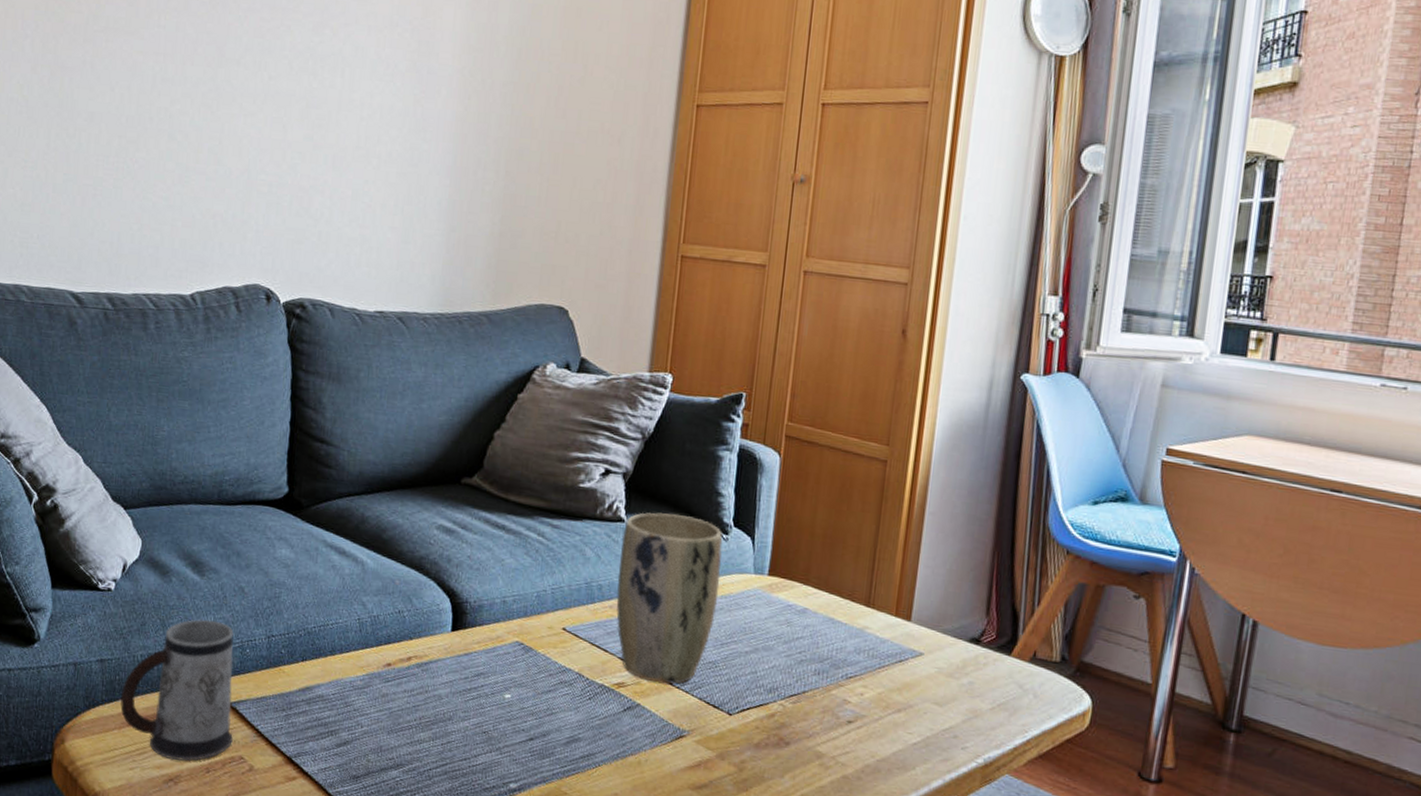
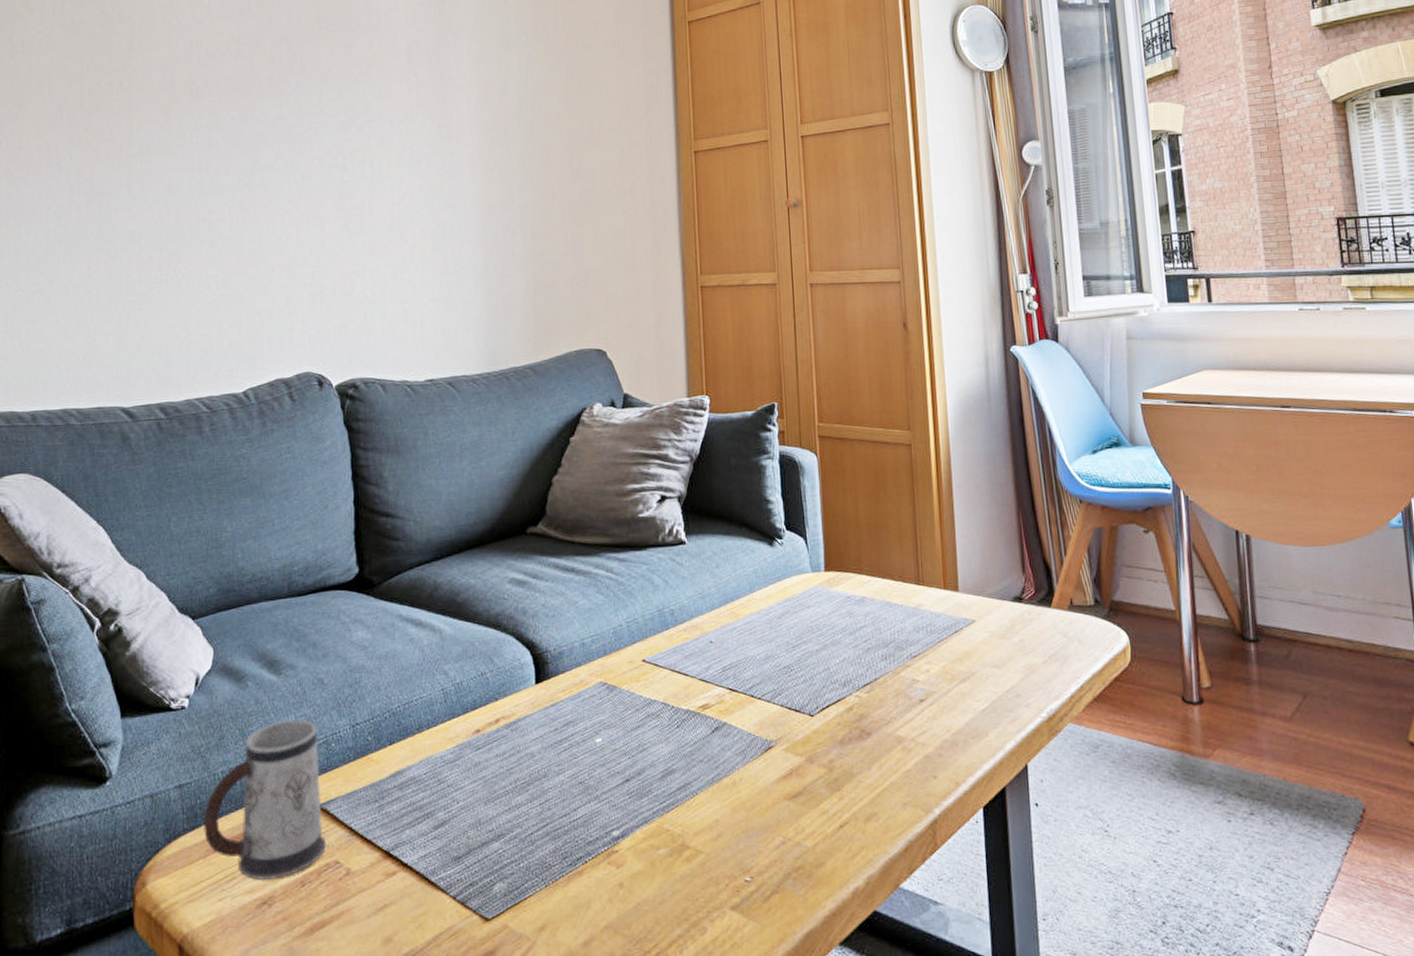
plant pot: present [616,512,723,684] -> none [685,527,783,698]

